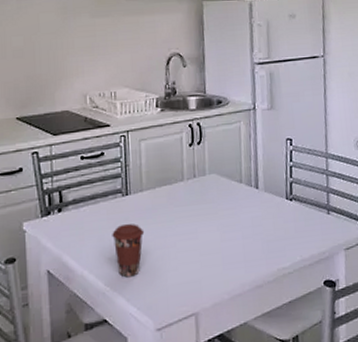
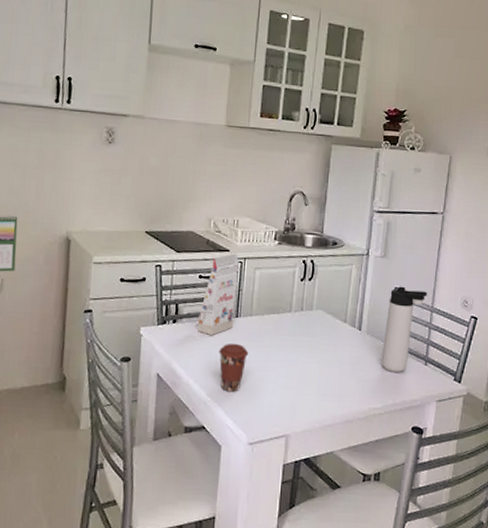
gift box: none [84,127,125,220] -> present [196,253,240,336]
thermos bottle: none [282,136,321,227] -> present [381,286,428,373]

